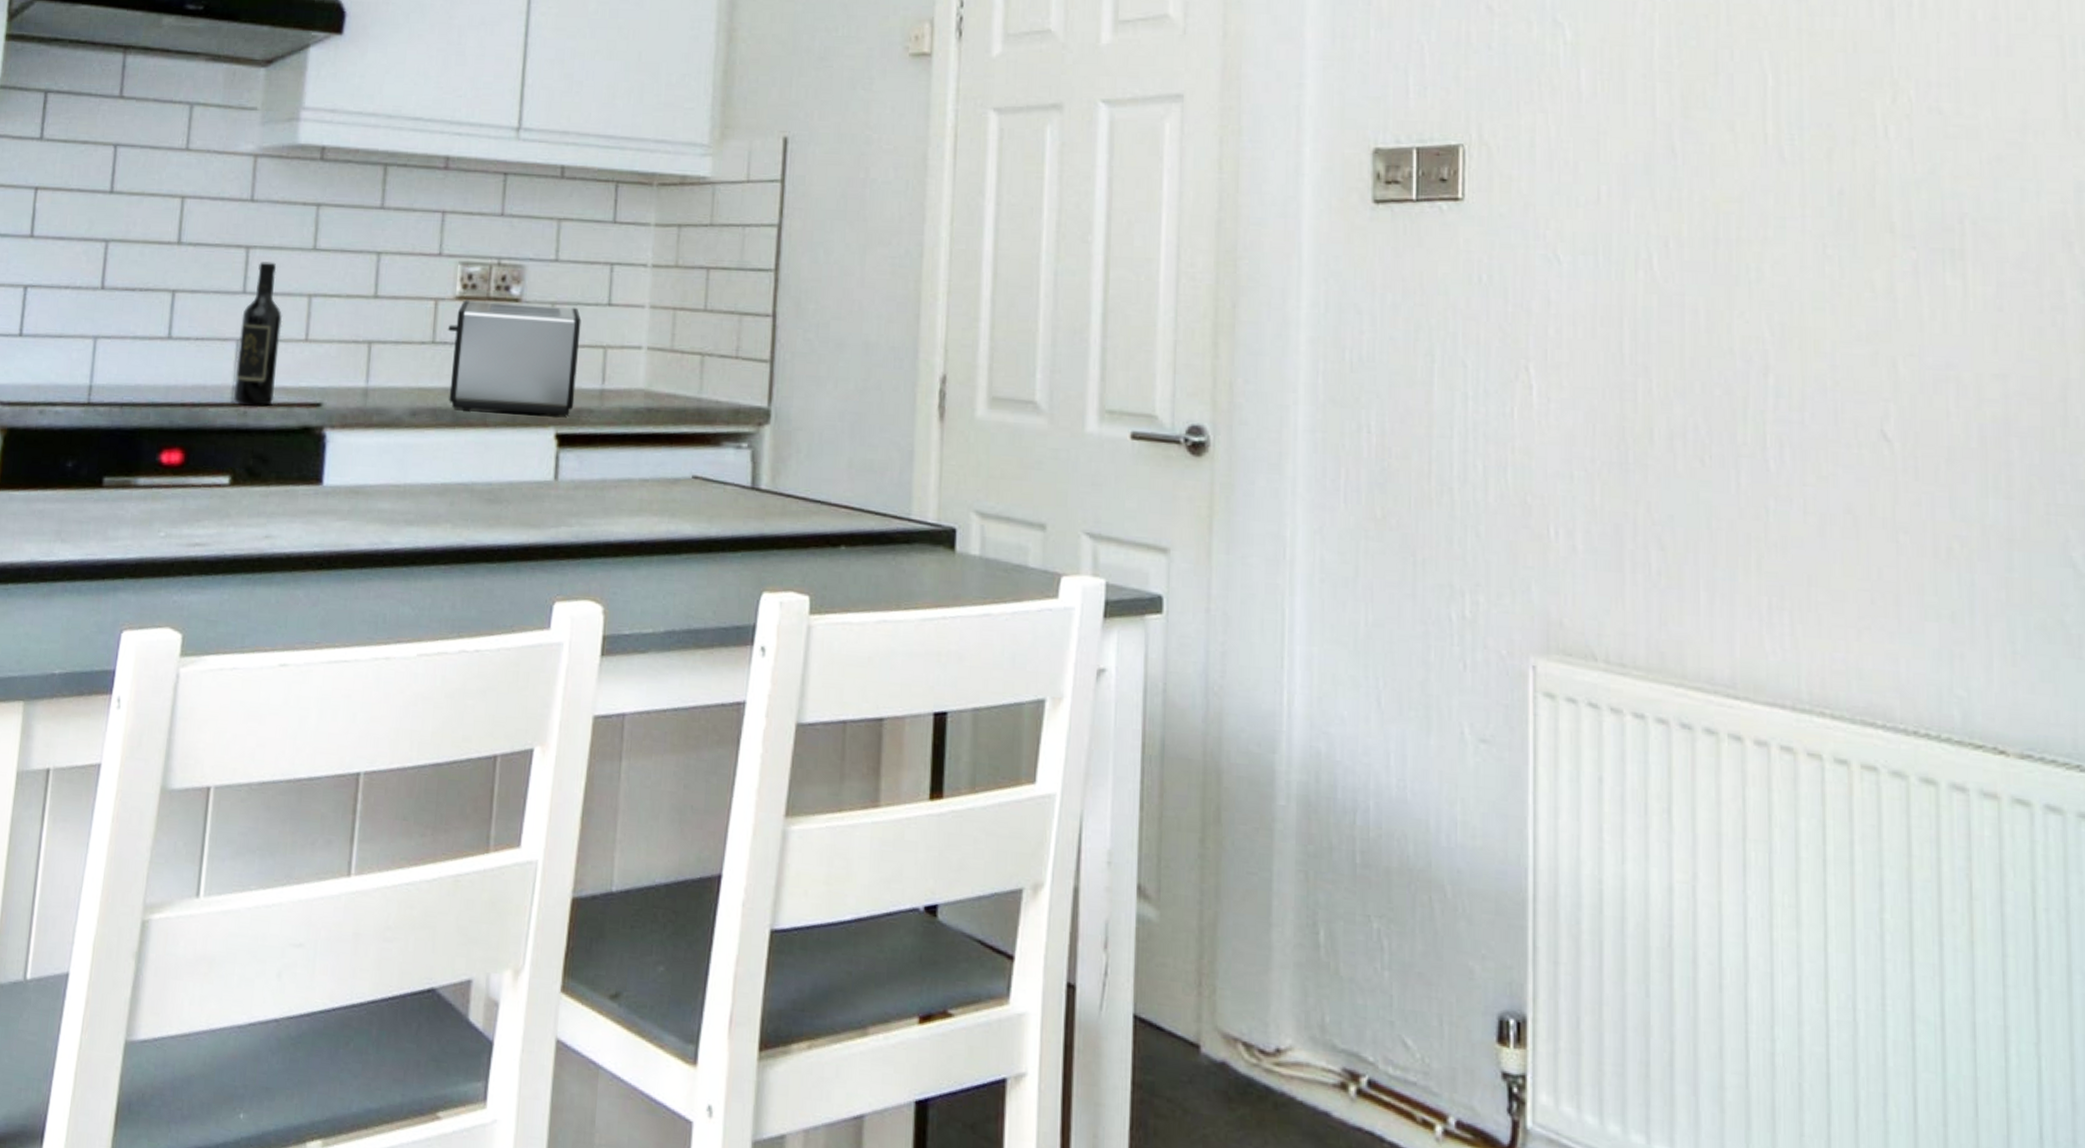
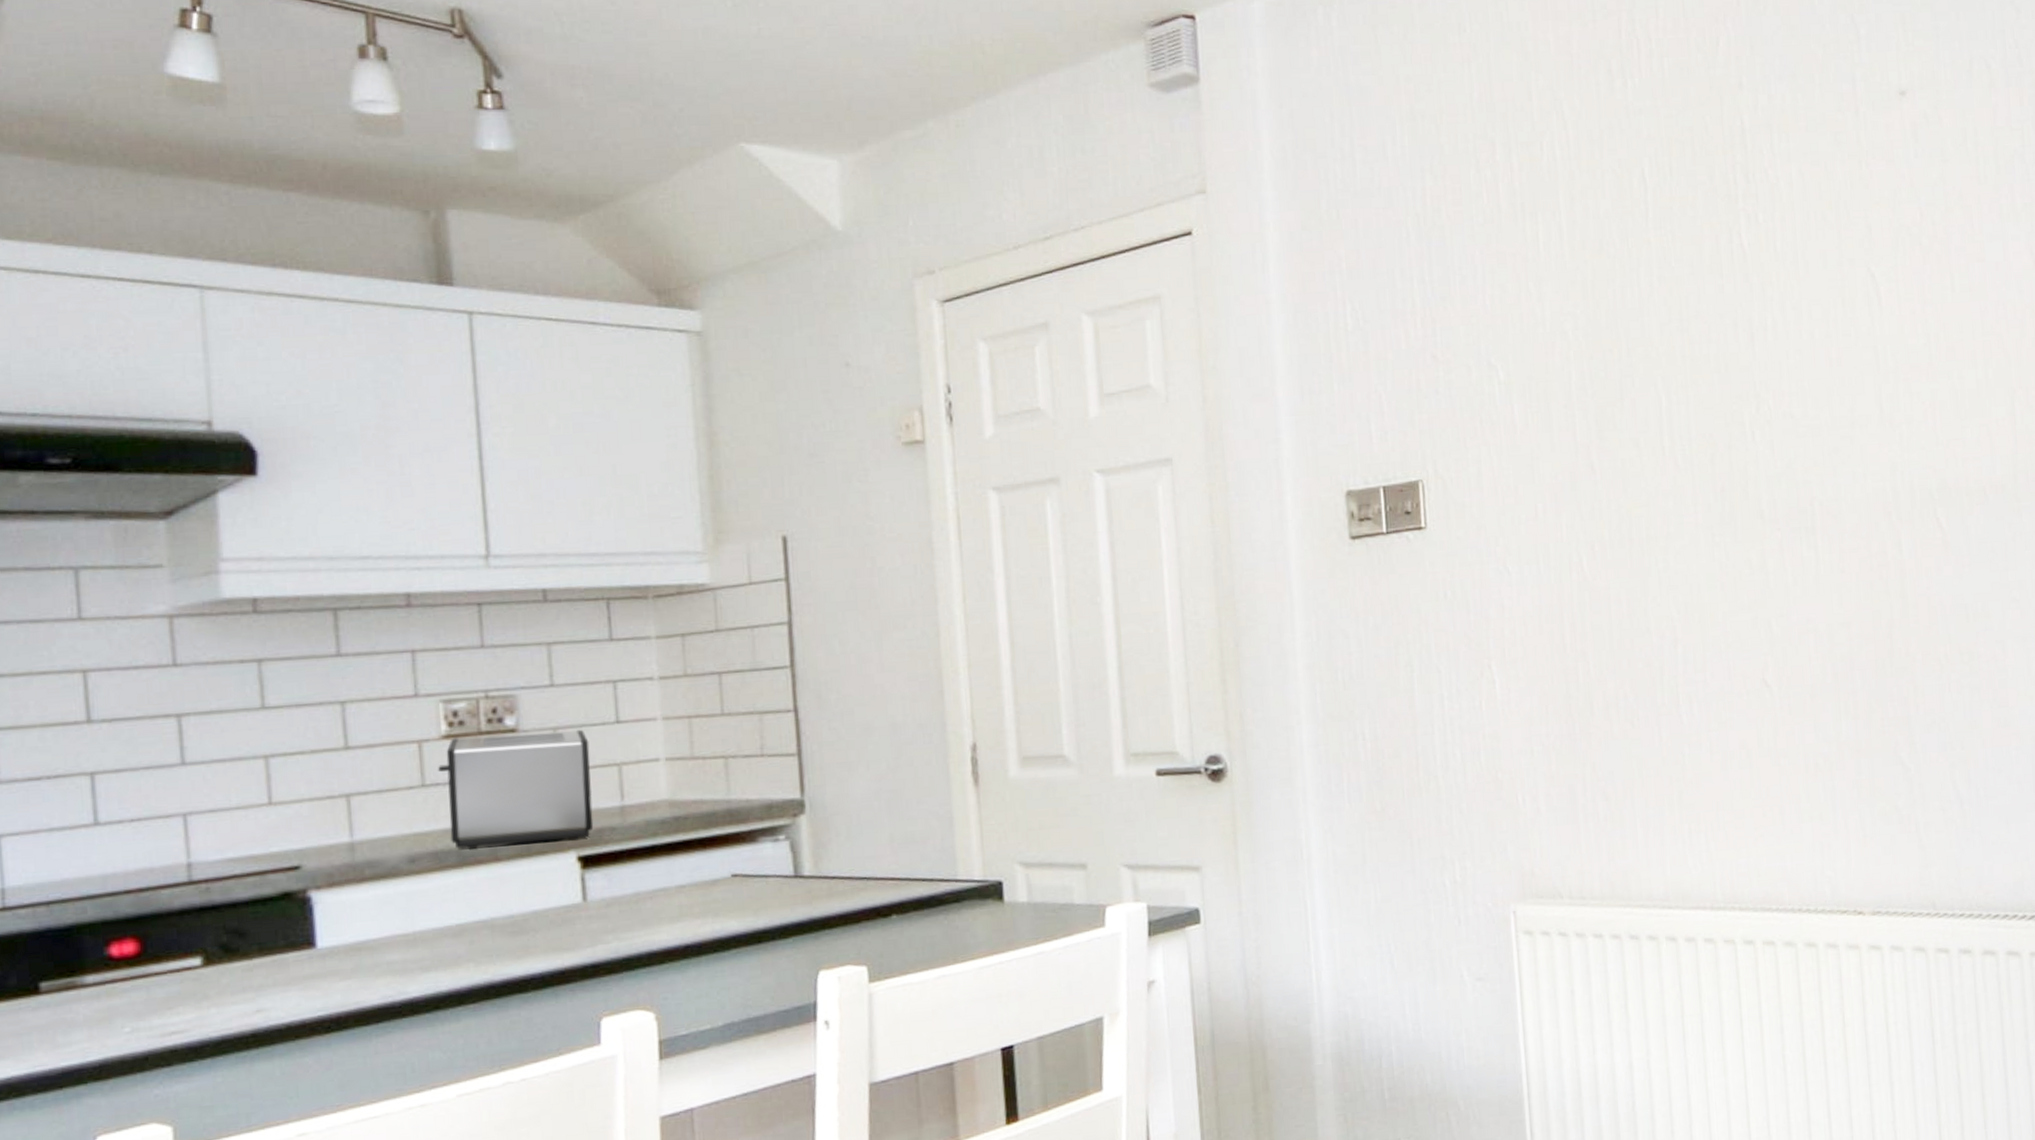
wine bottle: present [234,261,283,405] -> none [185,727,242,881]

